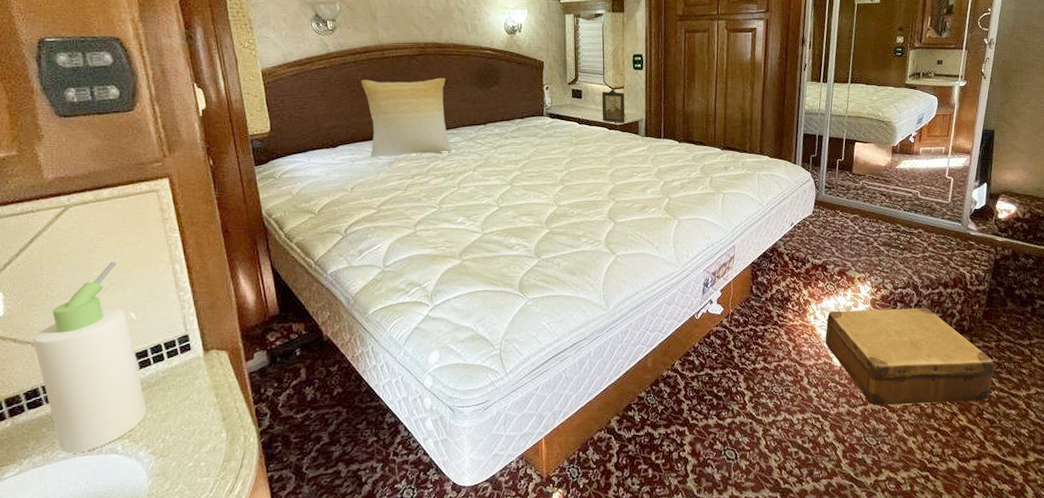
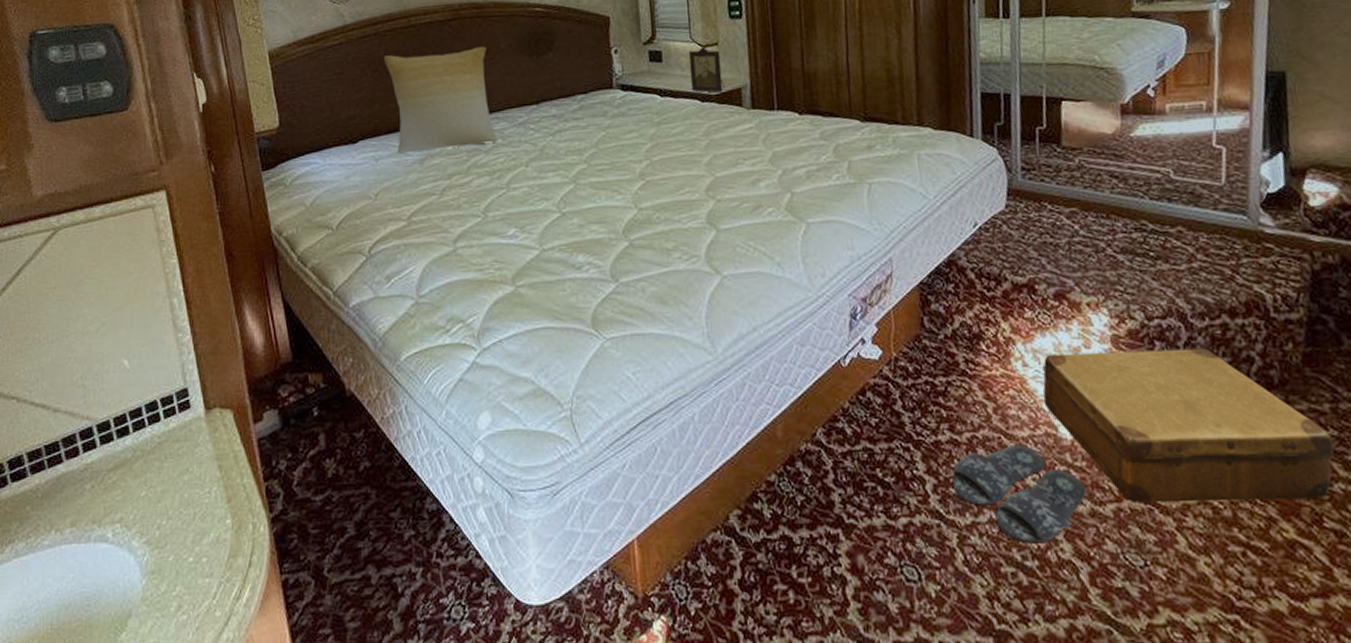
bottle: present [32,261,147,454] -> none [18,295,141,540]
slippers: none [763,370,846,433] -> present [952,445,1087,544]

